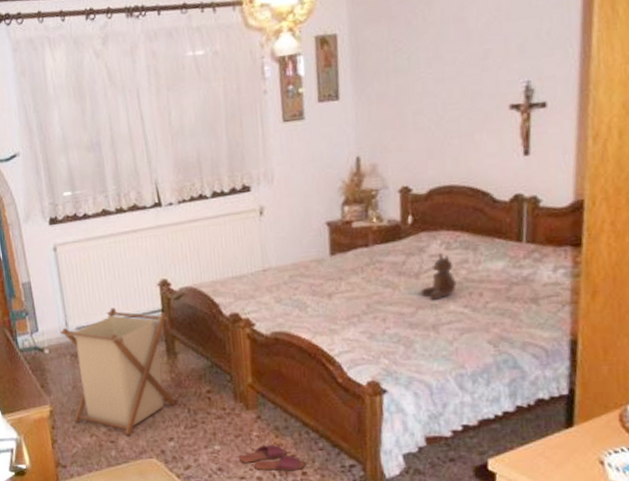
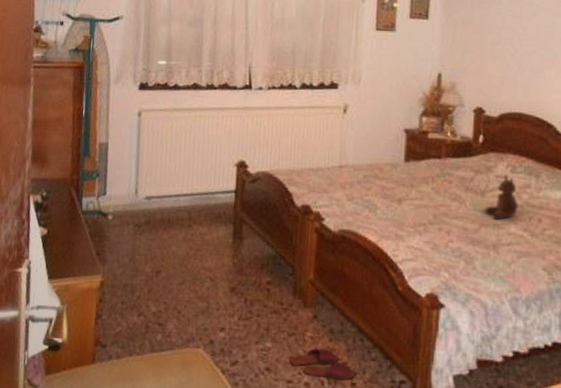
laundry basket: present [59,308,176,436] -> none [124,182,241,321]

